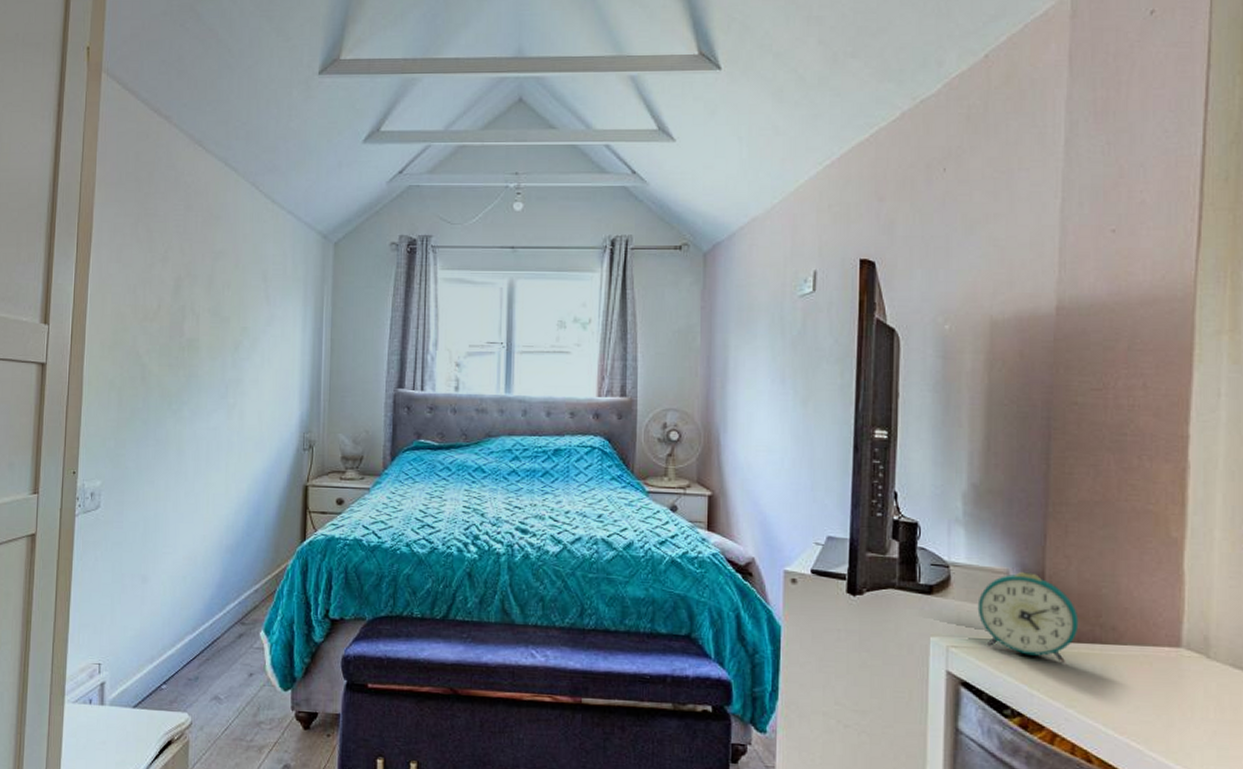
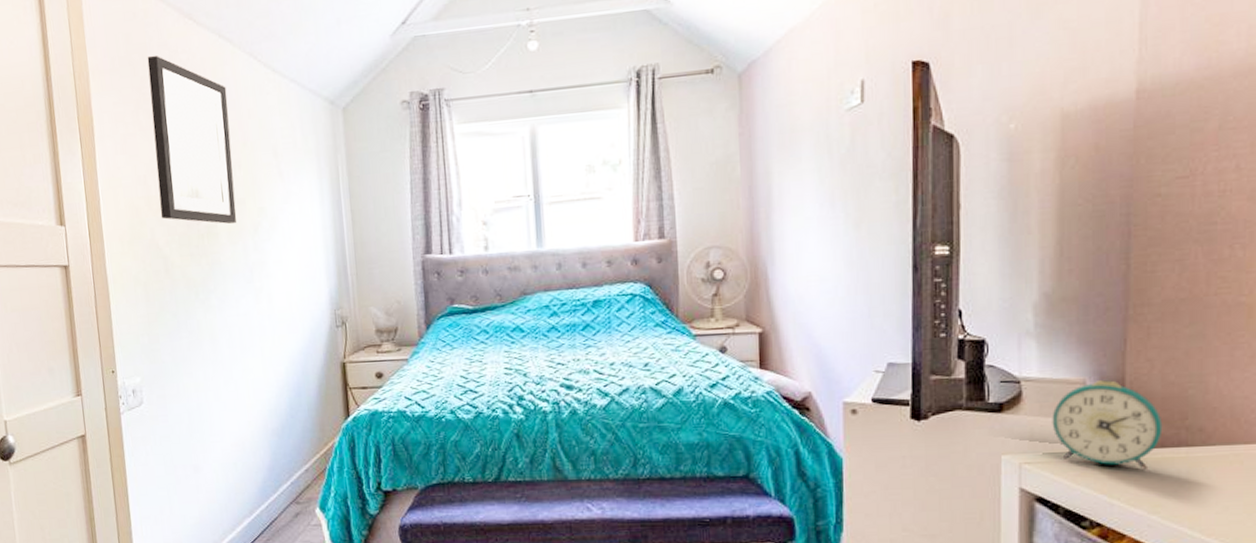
wall art: none [145,174,226,339] -> present [147,55,237,224]

